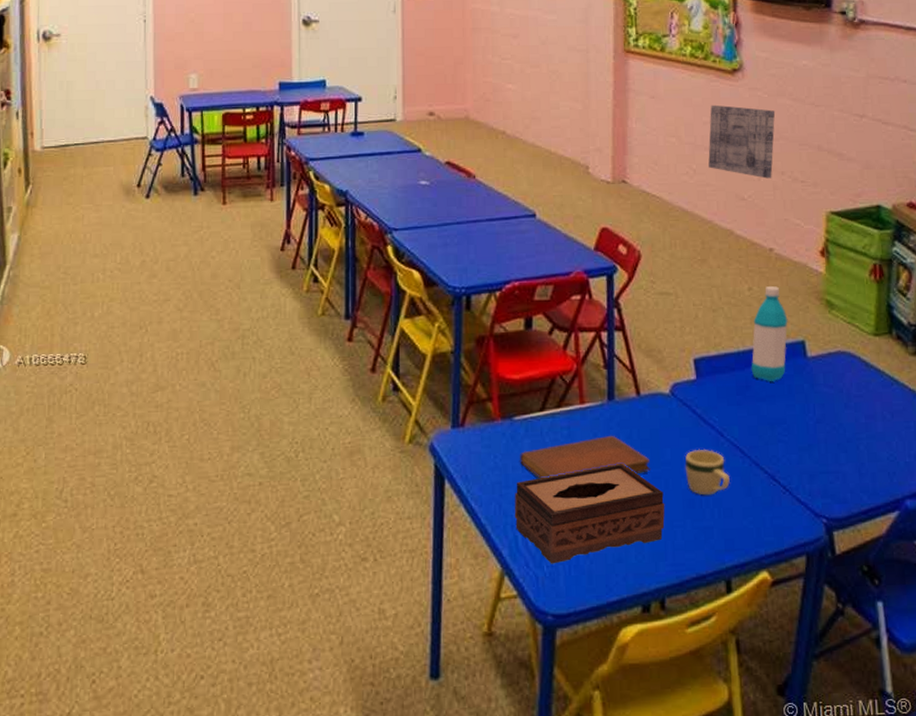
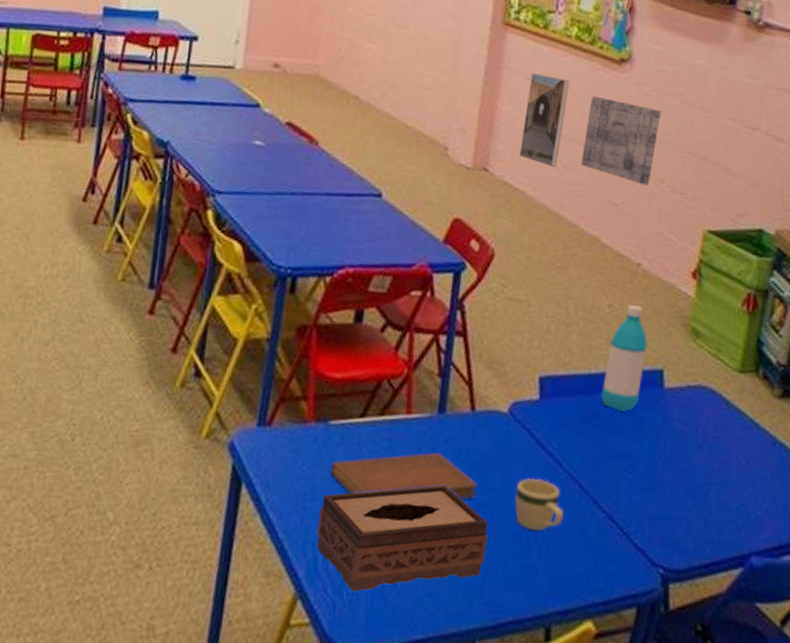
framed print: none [652,91,690,173] -> present [519,73,570,168]

